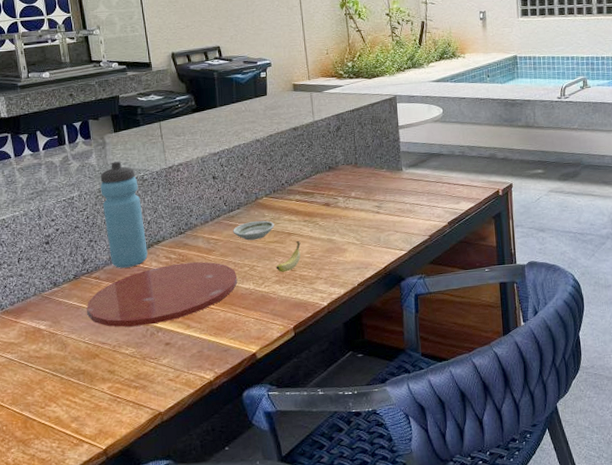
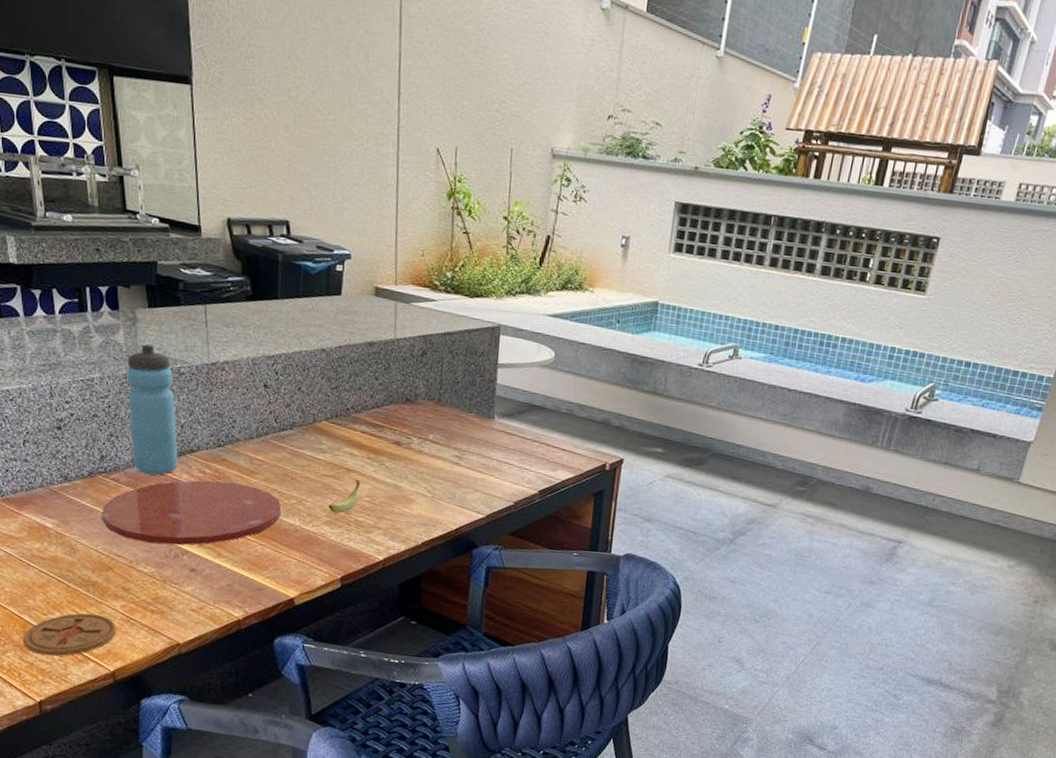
coaster: none [24,399,106,446] -> present [22,613,116,657]
saucer: present [233,221,275,241] -> none [282,447,332,470]

